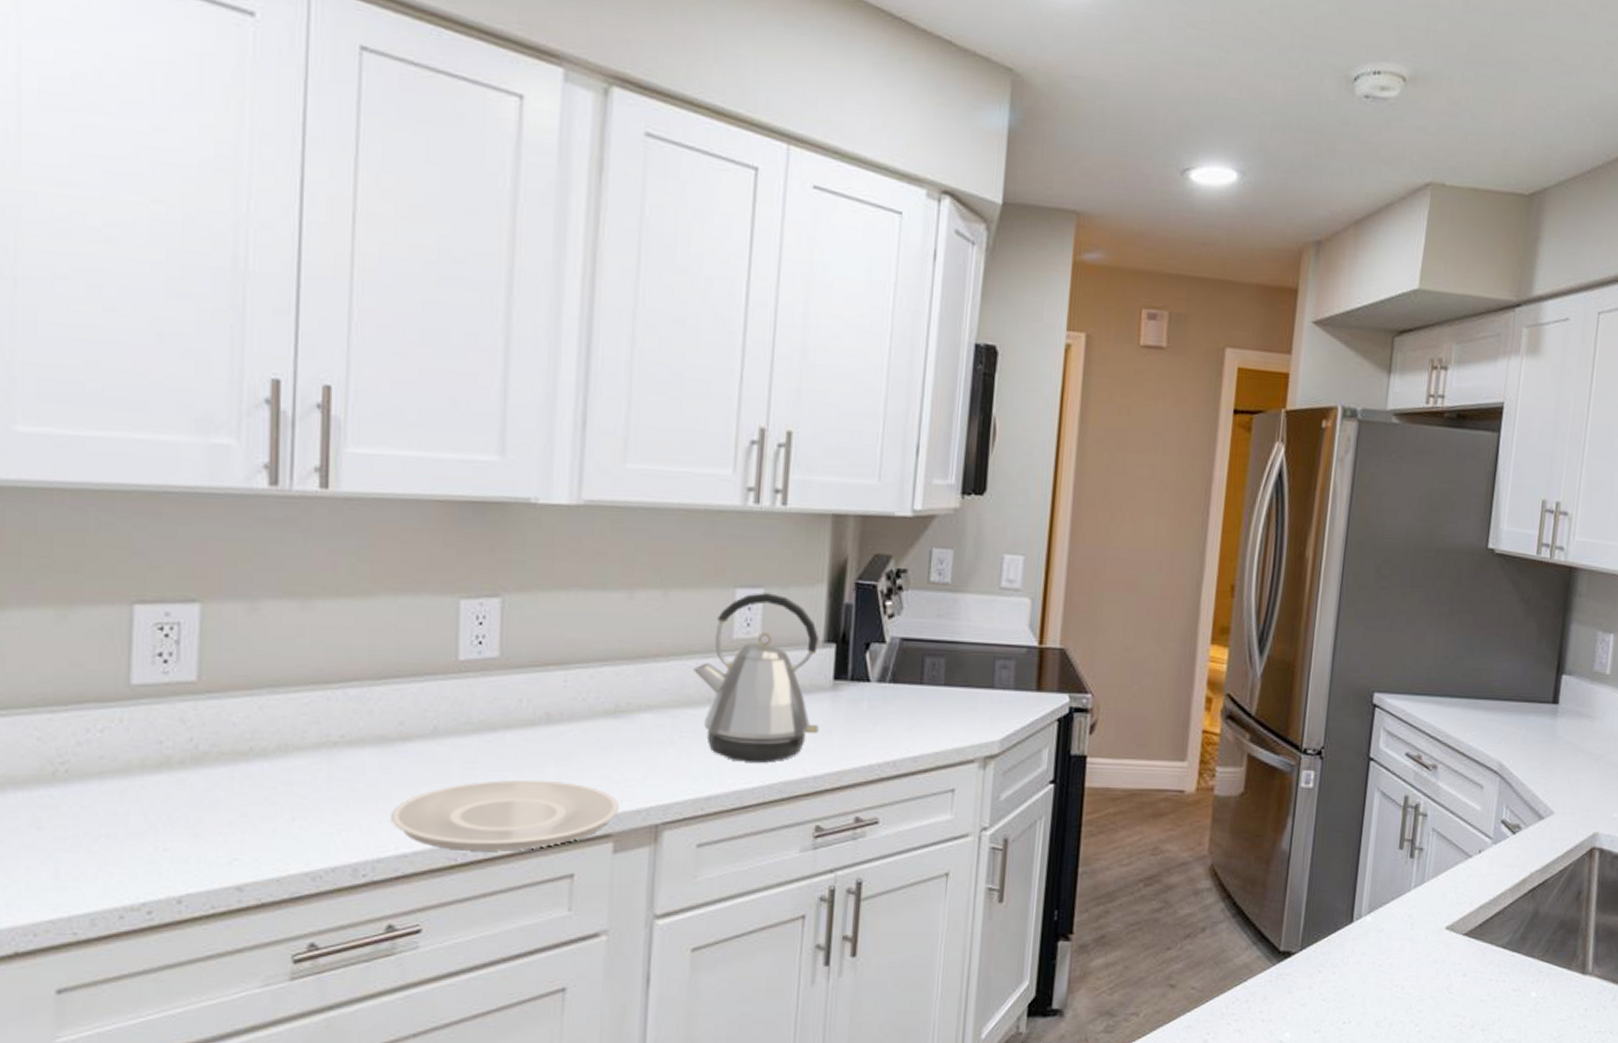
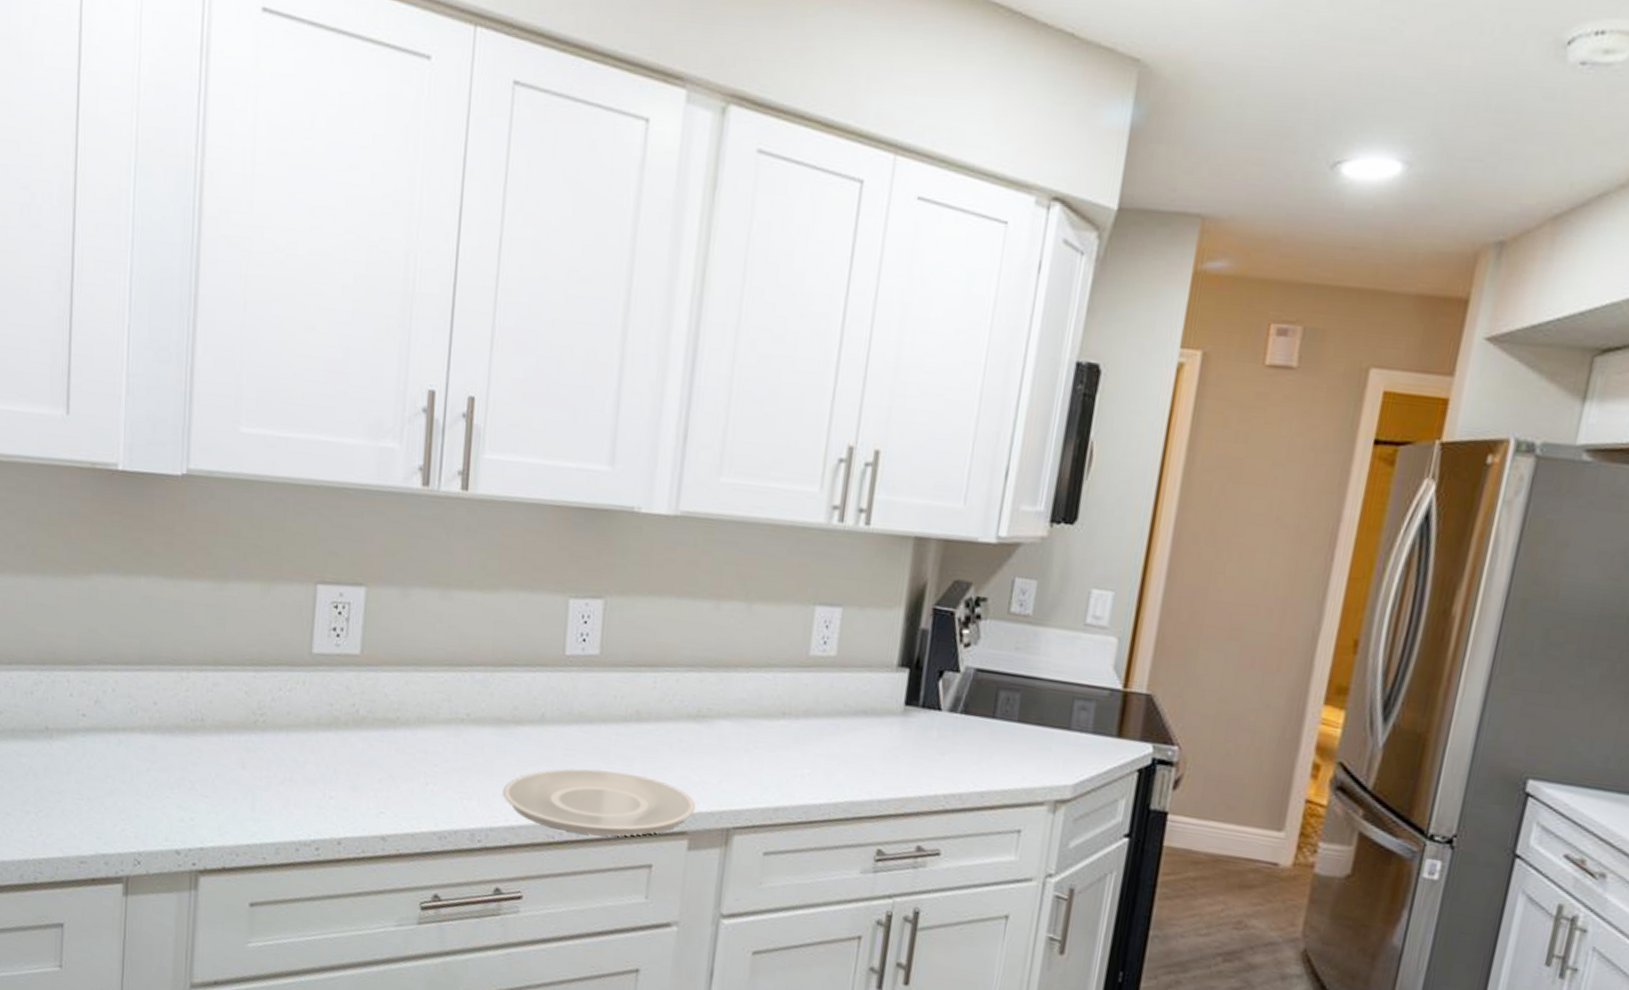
kettle: present [692,593,819,761] -> none [769,612,893,780]

